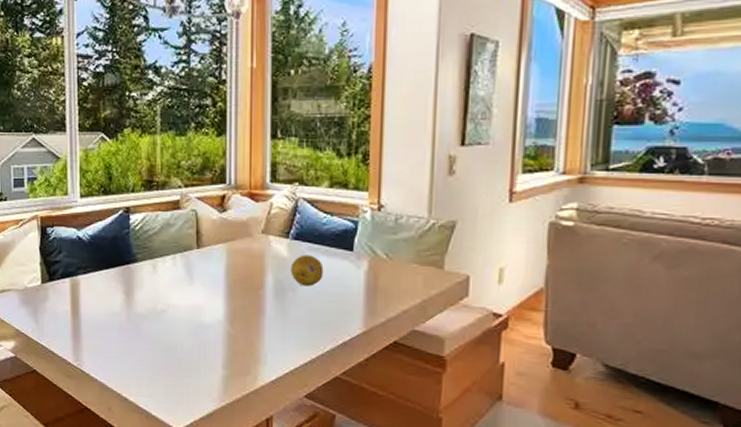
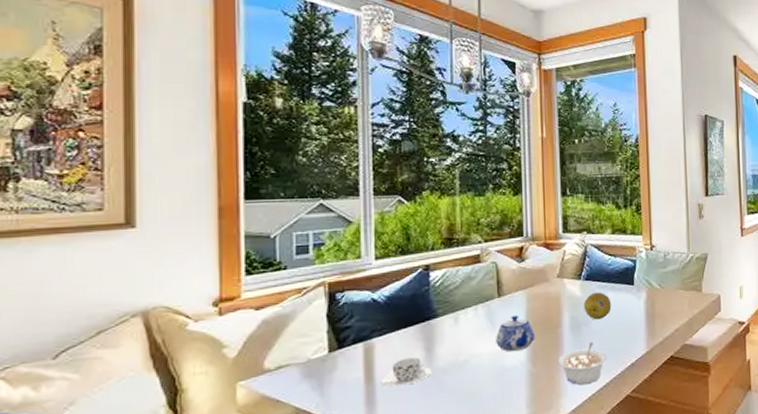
teacup: none [85,299,131,325] -> present [381,357,432,387]
teapot: none [193,269,235,309] -> present [496,315,536,352]
legume: none [259,310,314,356] -> present [558,341,607,385]

